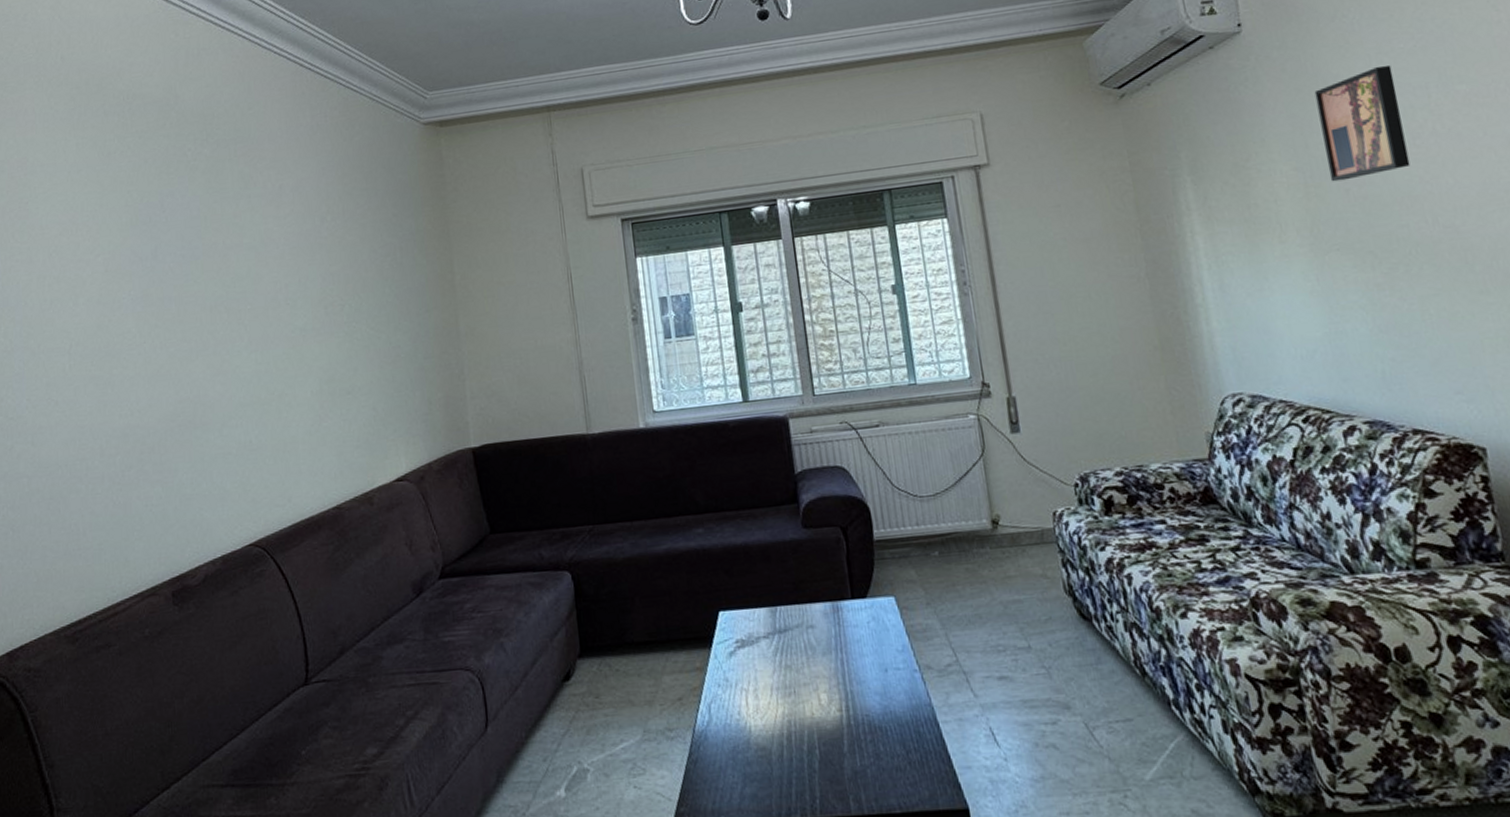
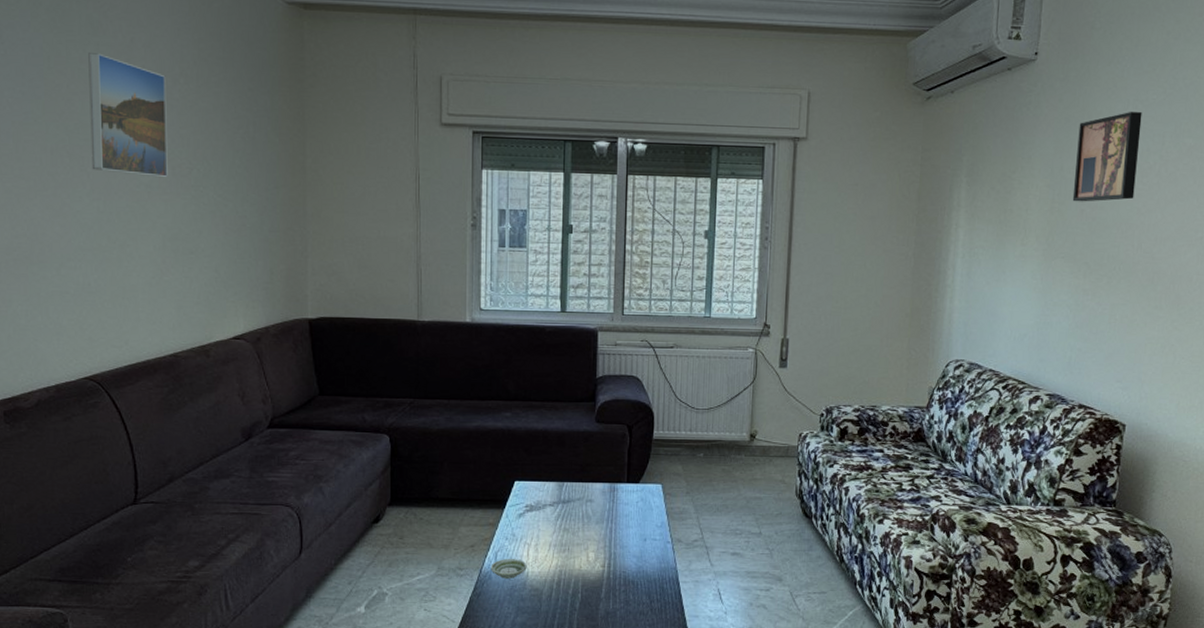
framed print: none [241,205,321,322] -> present [88,53,168,178]
saucer: none [704,710,749,738] -> present [490,559,527,579]

